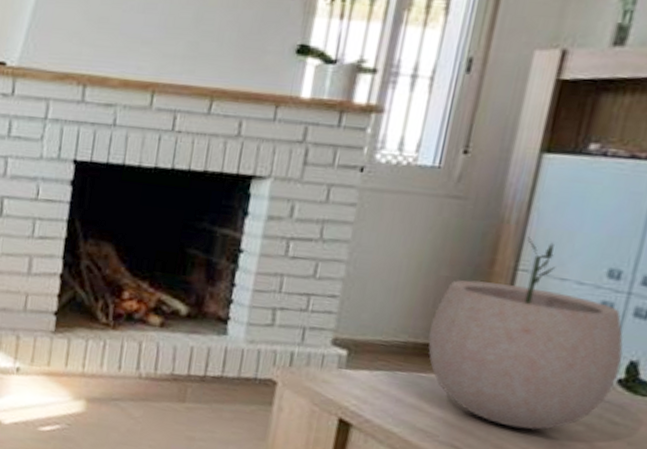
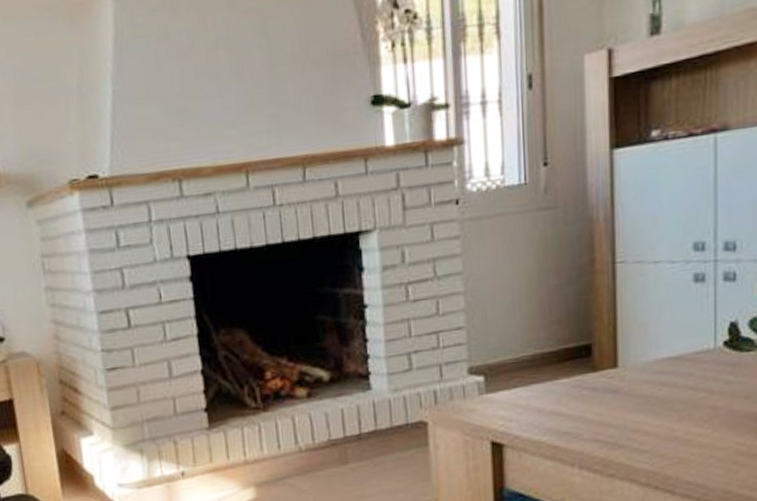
plant pot: present [428,237,623,431] -> none [552,230,724,410]

